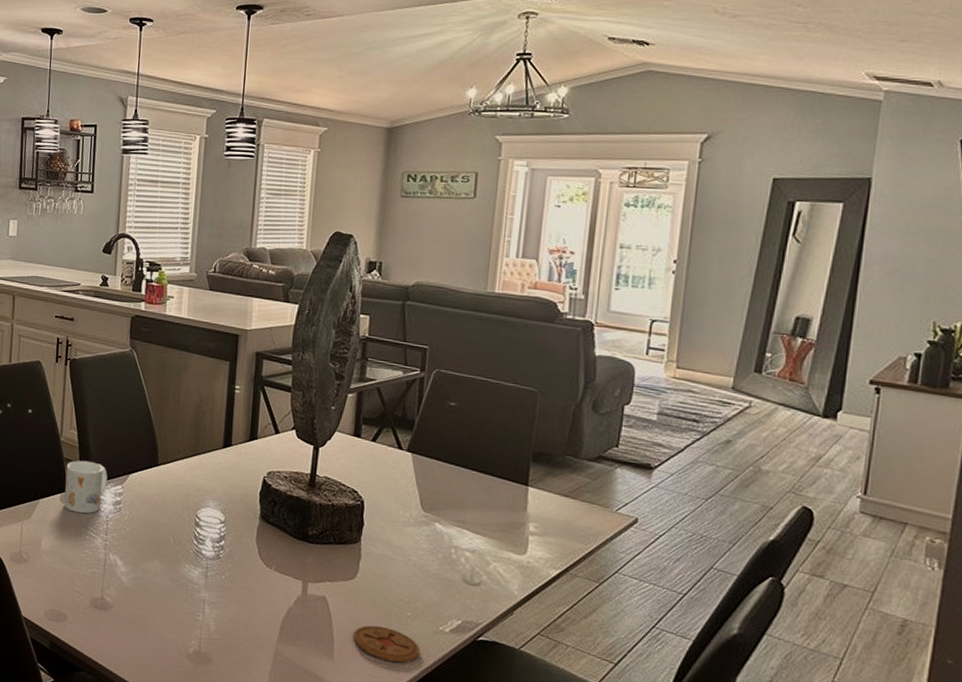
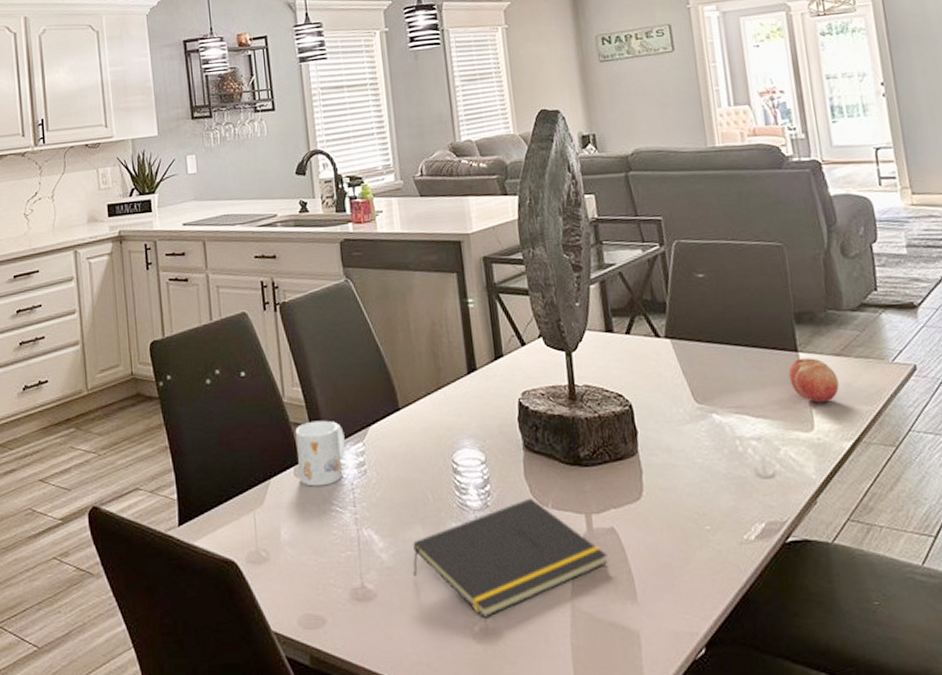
notepad: none [146,558,315,644] -> present [413,498,608,618]
coaster: present [353,625,421,663] -> none [653,549,730,590]
fruit: none [513,492,560,534] -> present [788,358,839,403]

